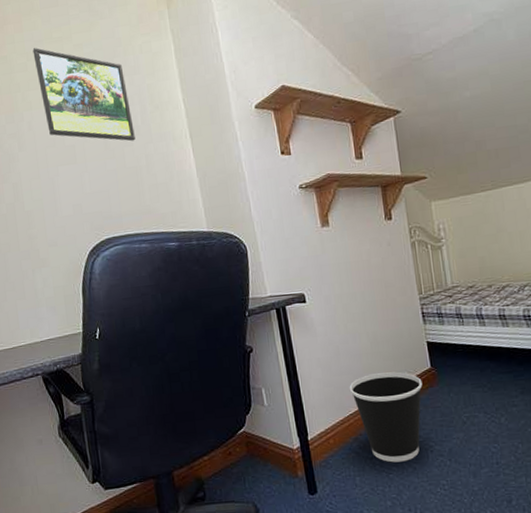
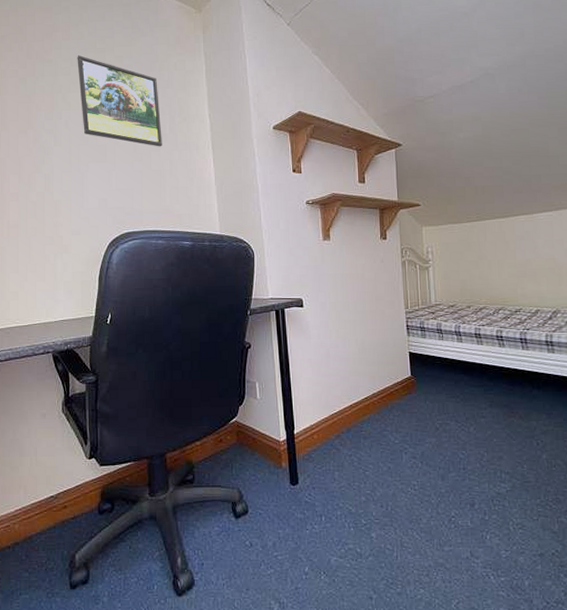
wastebasket: present [349,372,423,463] -> none [336,377,402,461]

